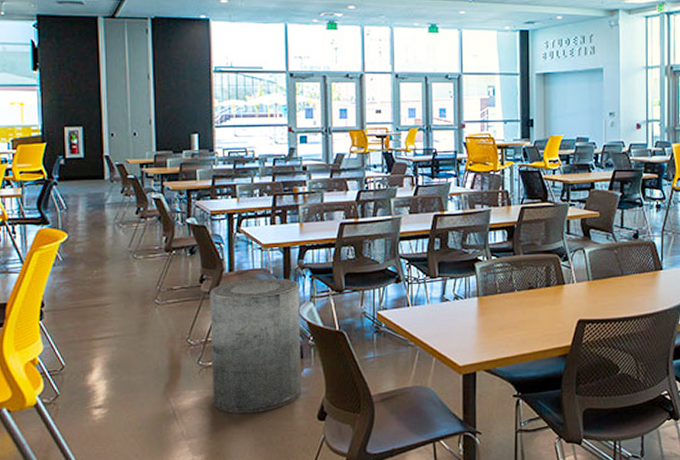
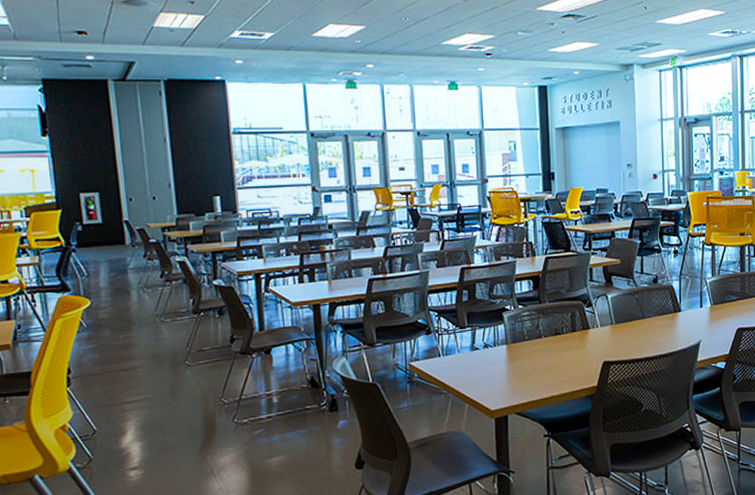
trash can: present [209,278,302,413] -> none [241,334,339,467]

